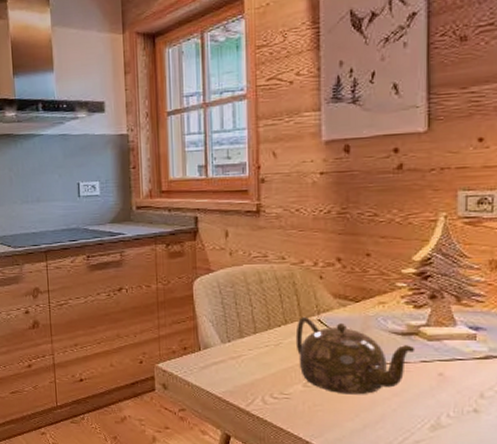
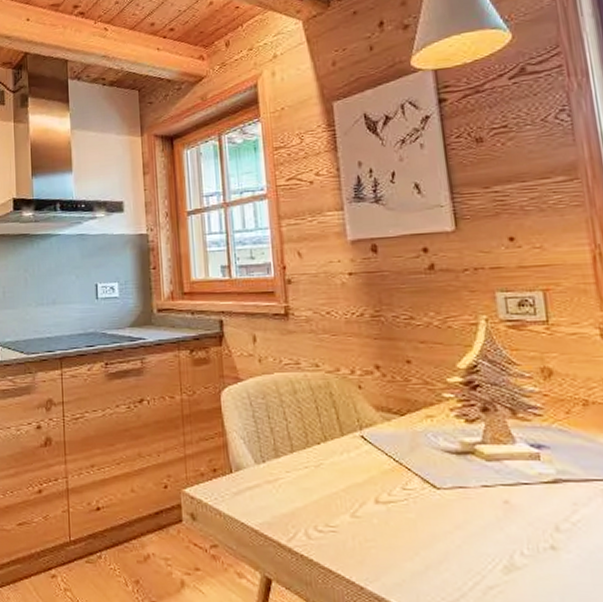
teapot: present [295,316,415,395] -> none [337,432,474,528]

